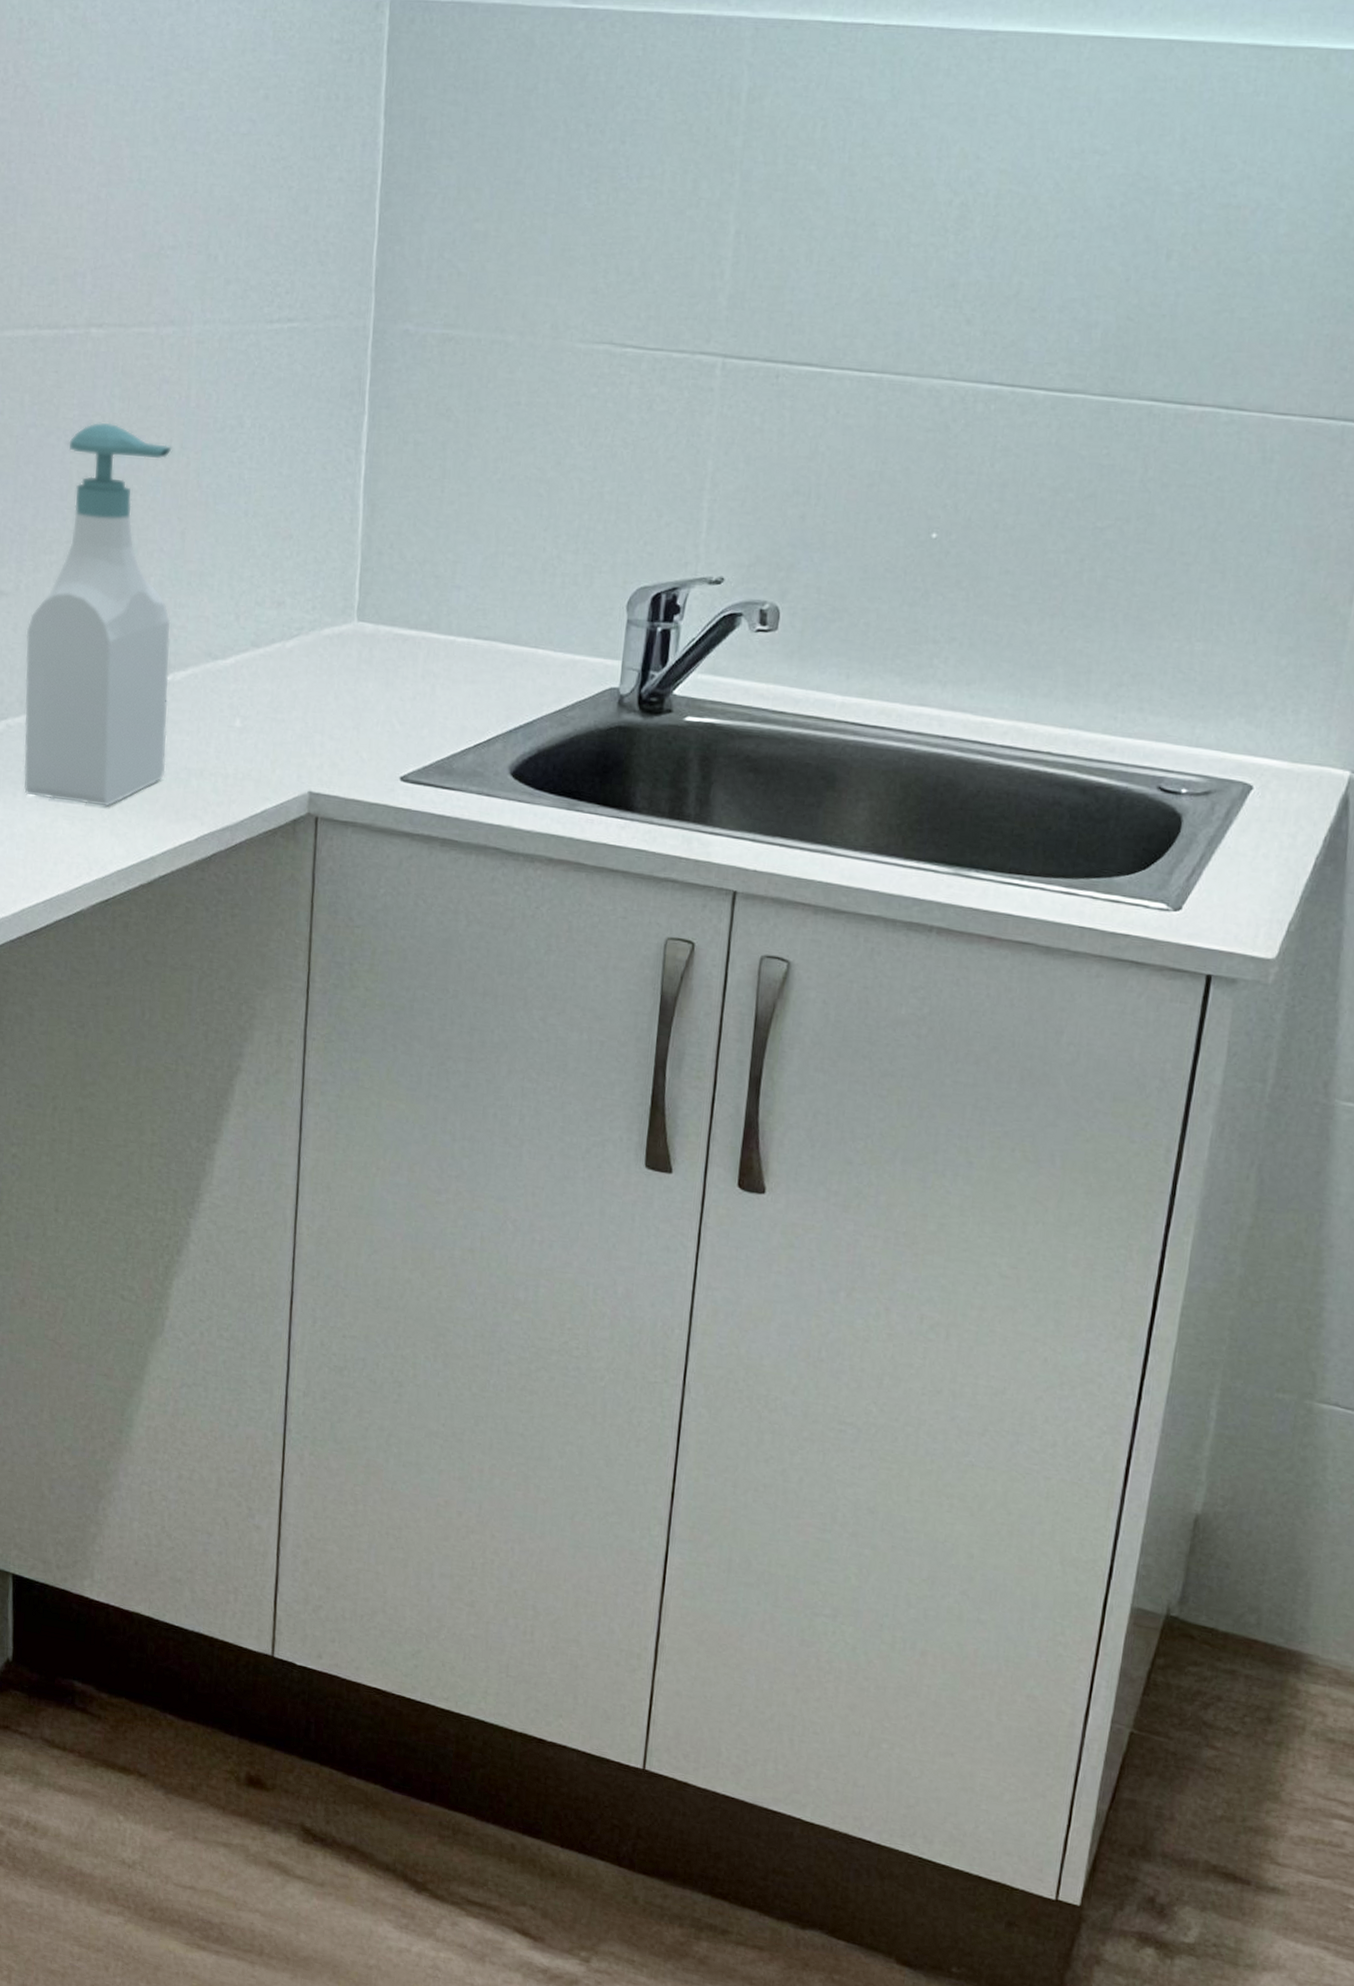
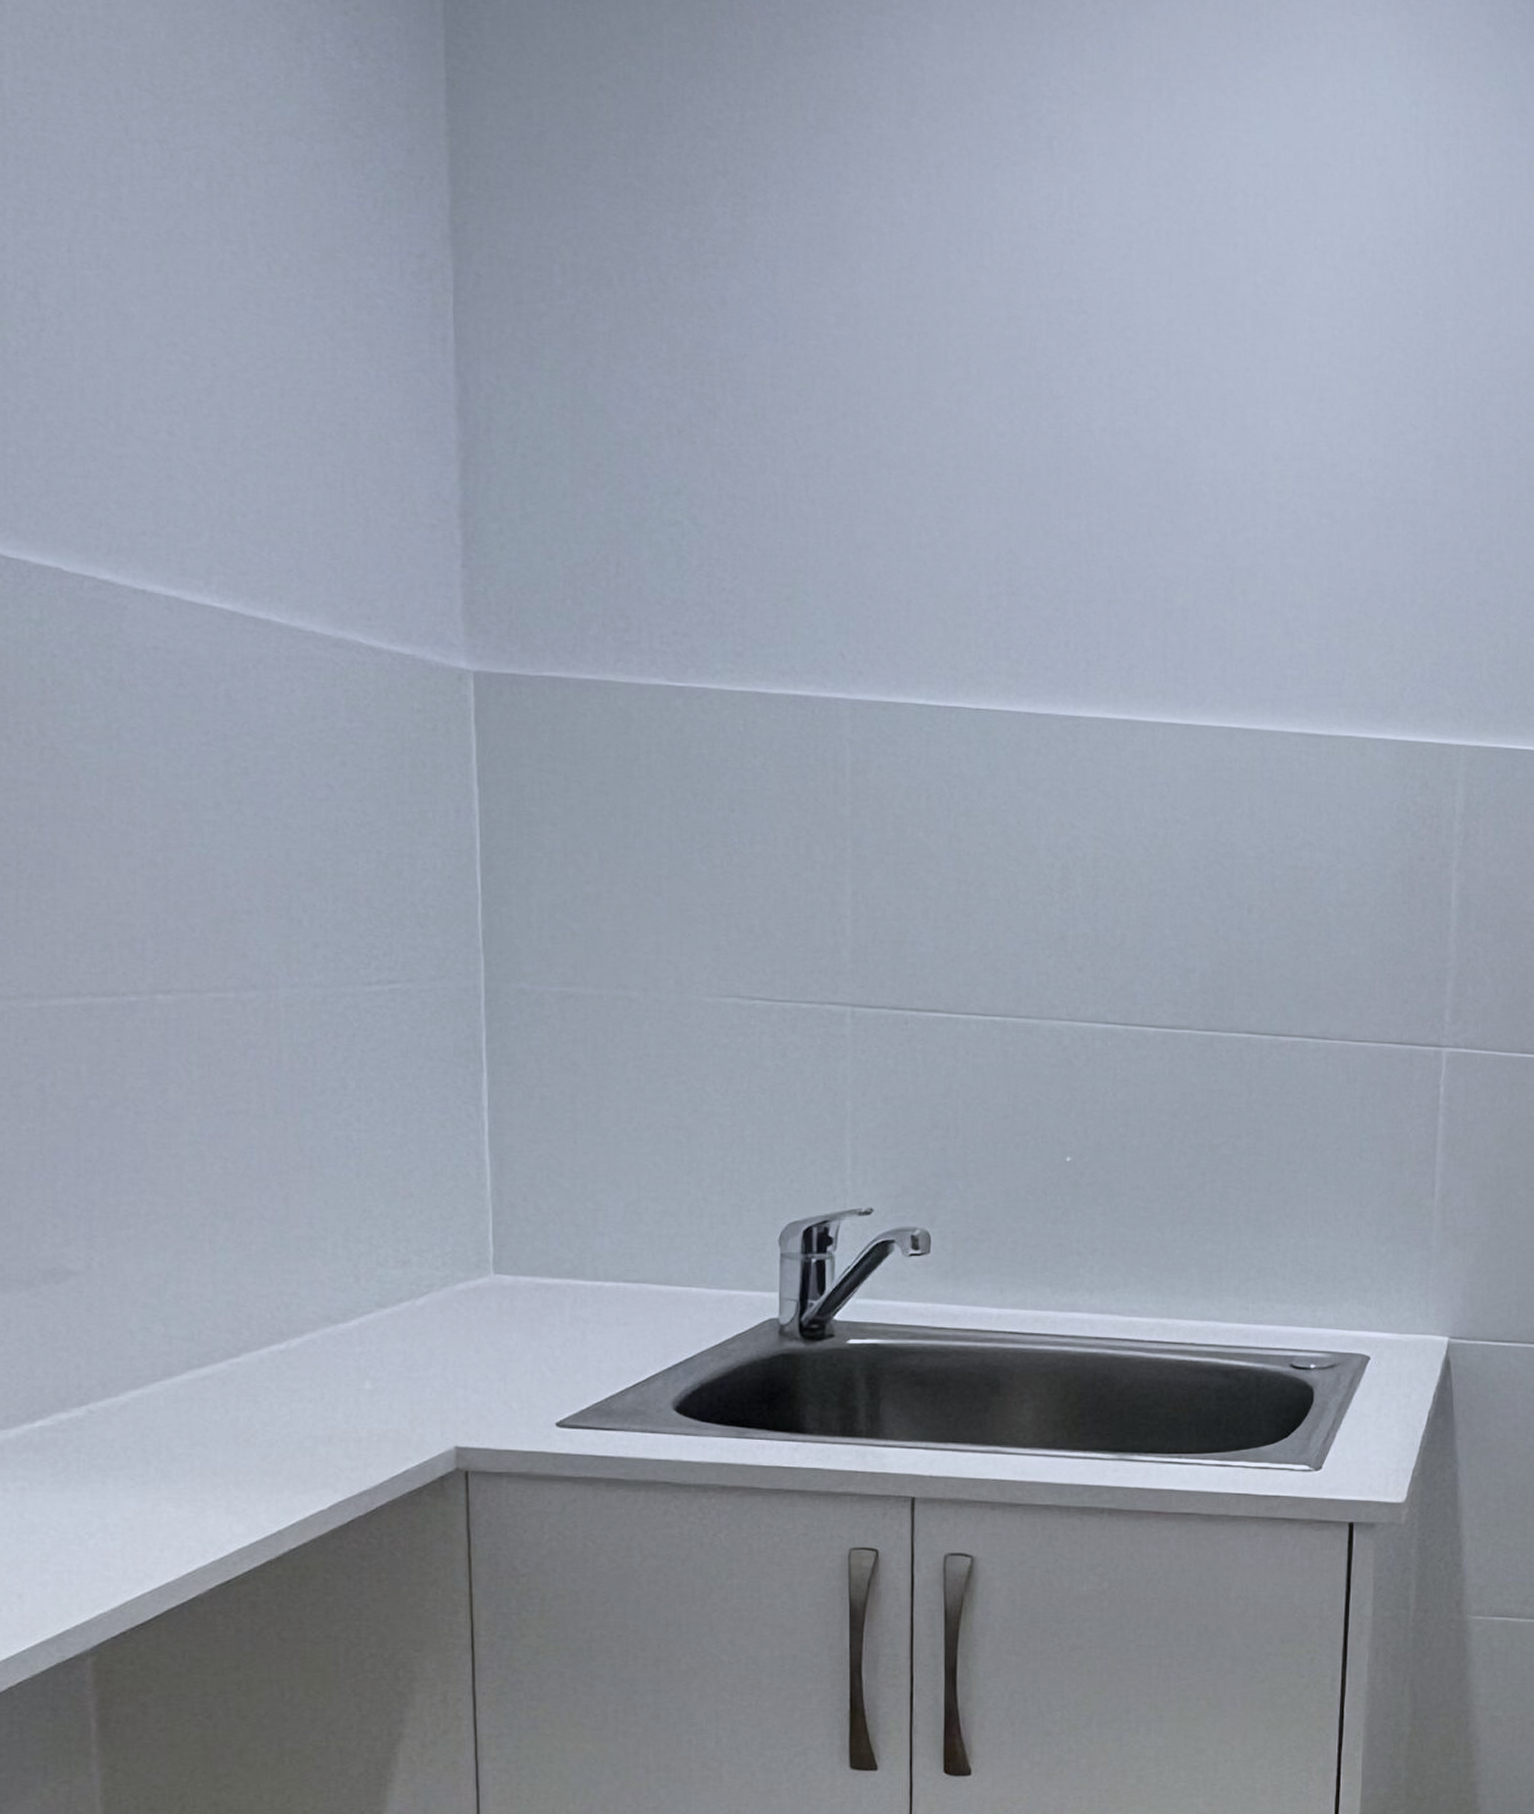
soap bottle: present [23,422,172,807] -> none [104,1090,287,1484]

